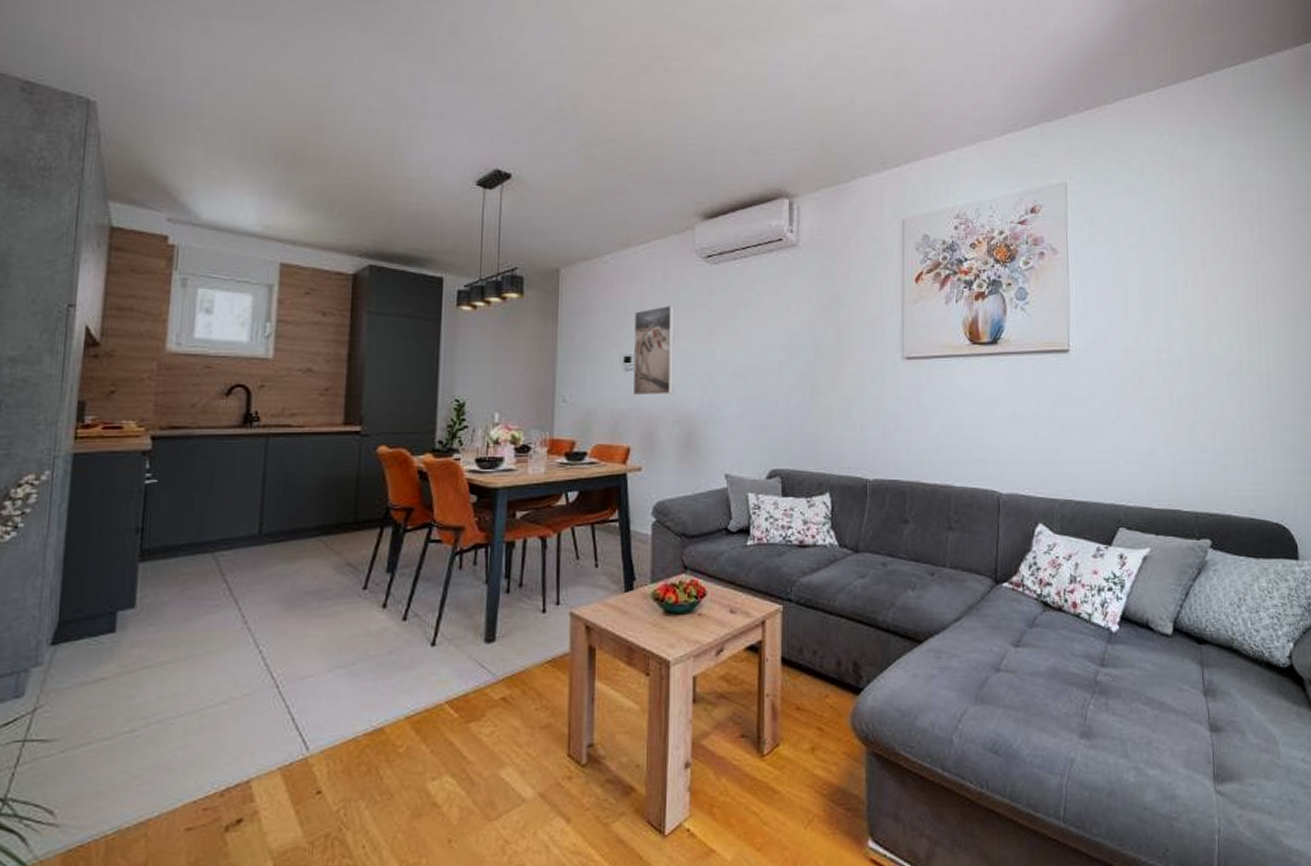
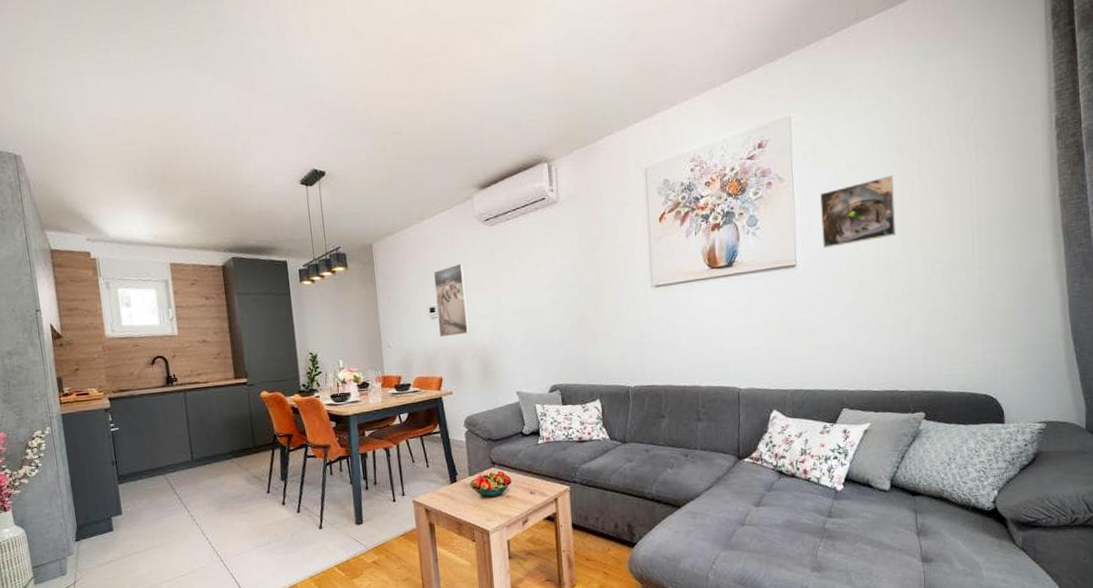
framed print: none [1096,261,1179,334] -> present [819,175,897,248]

